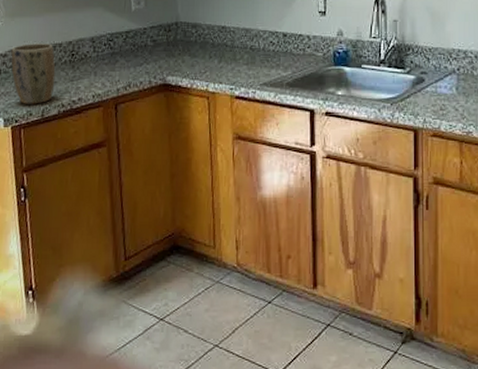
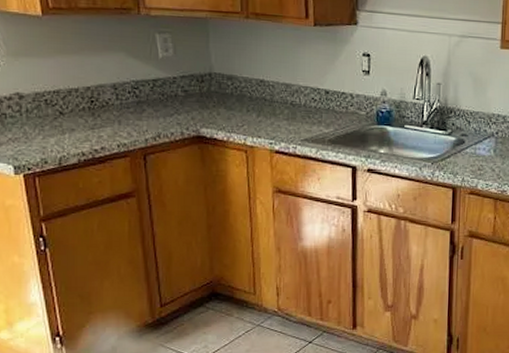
plant pot: present [11,44,56,104] -> none [17,87,73,152]

